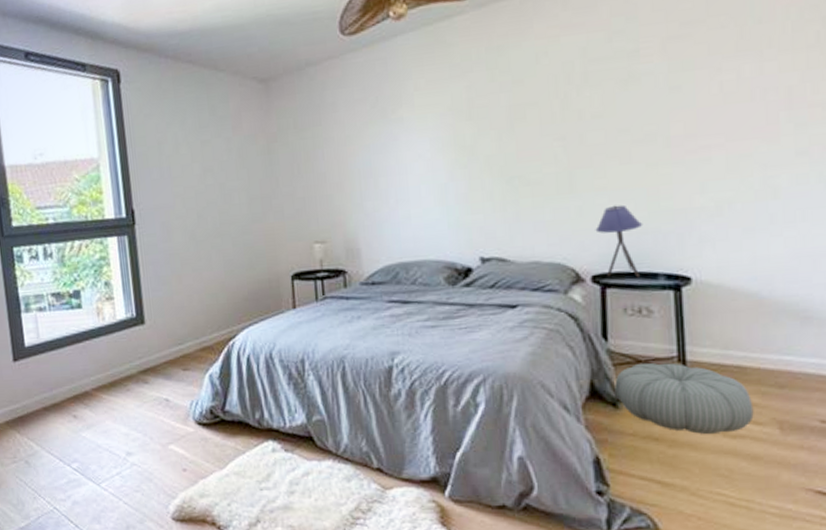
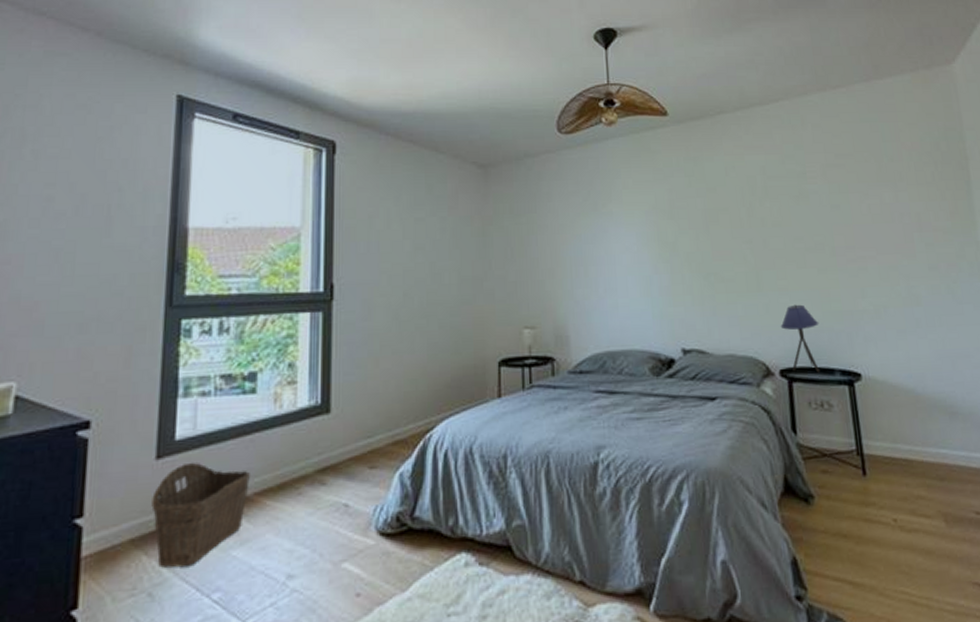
wicker basket: none [15,364,88,444] -> present [151,462,250,568]
pouf: present [614,363,754,435] -> none [805,456,923,530]

